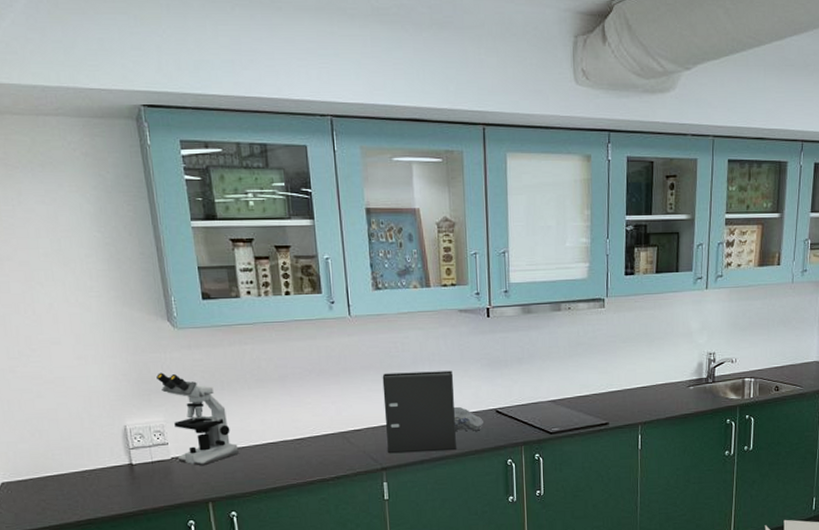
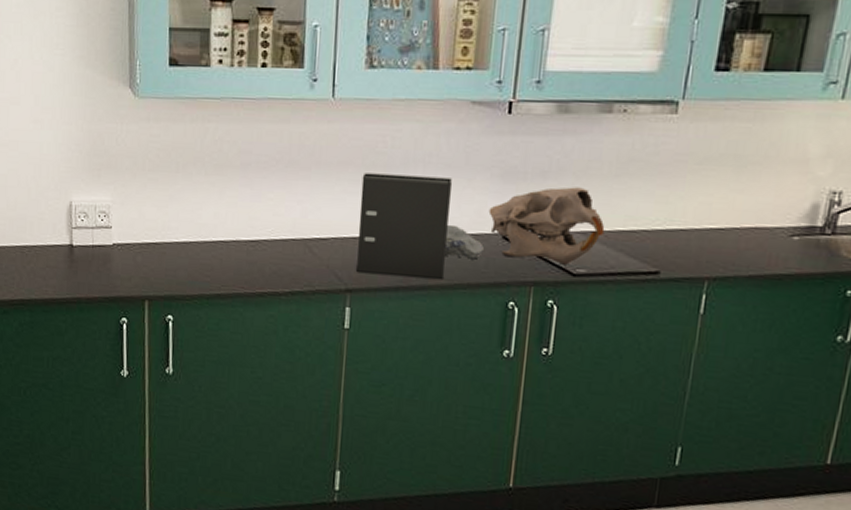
microscope: present [156,372,239,466] -> none [110,146,185,258]
animal skull: none [483,368,568,427] -> present [488,187,605,265]

